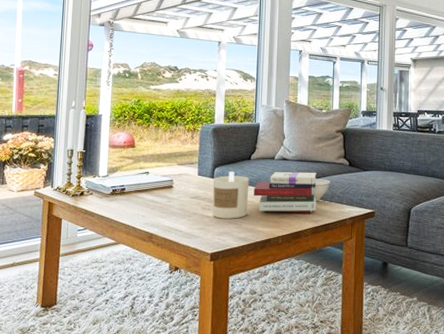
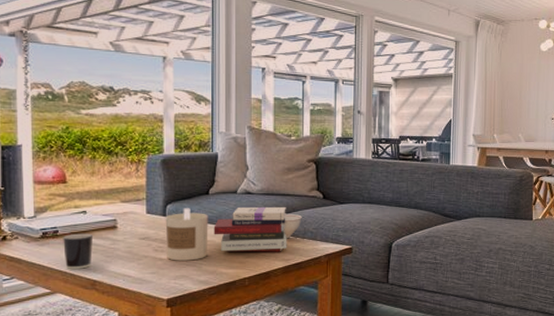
mug: none [128,191,153,223] -> present [63,233,94,269]

